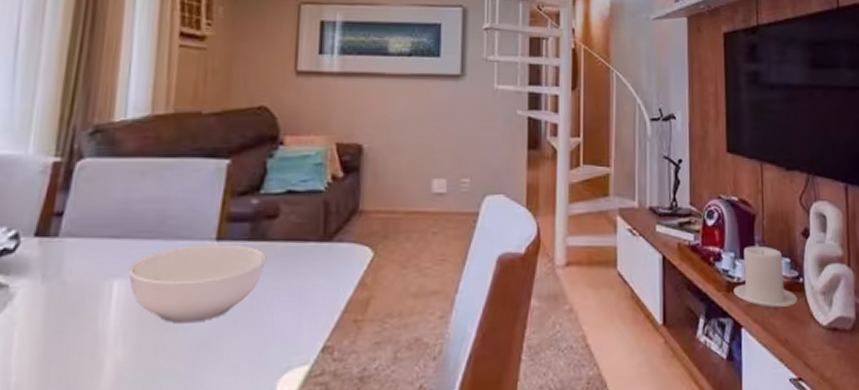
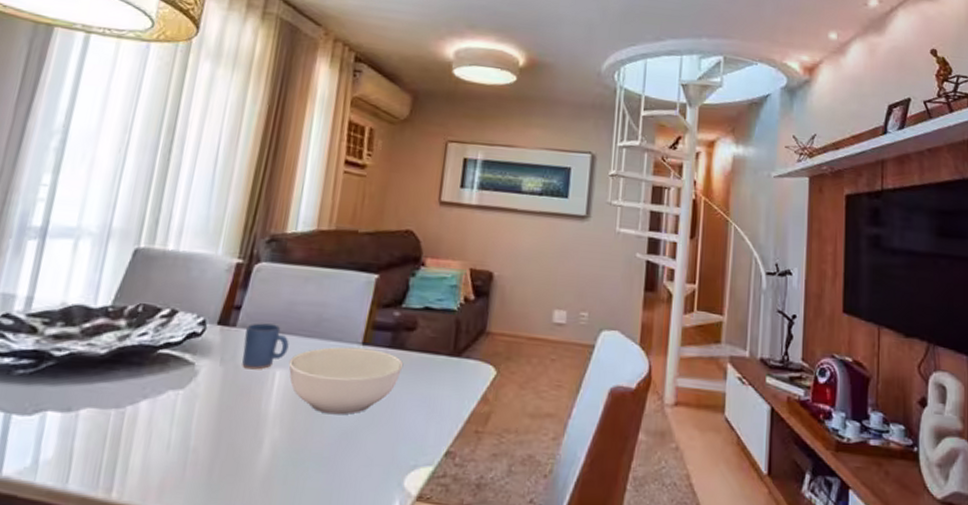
mug: none [69,228,127,284] -> present [242,323,289,370]
candle: present [733,245,798,308] -> none [842,408,911,474]

